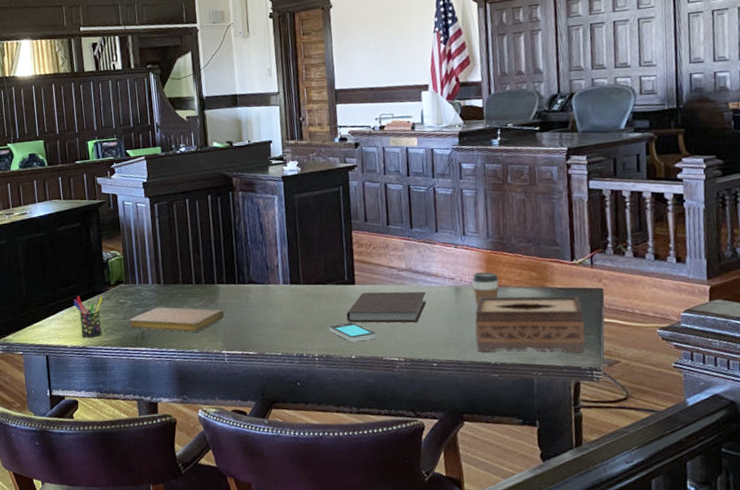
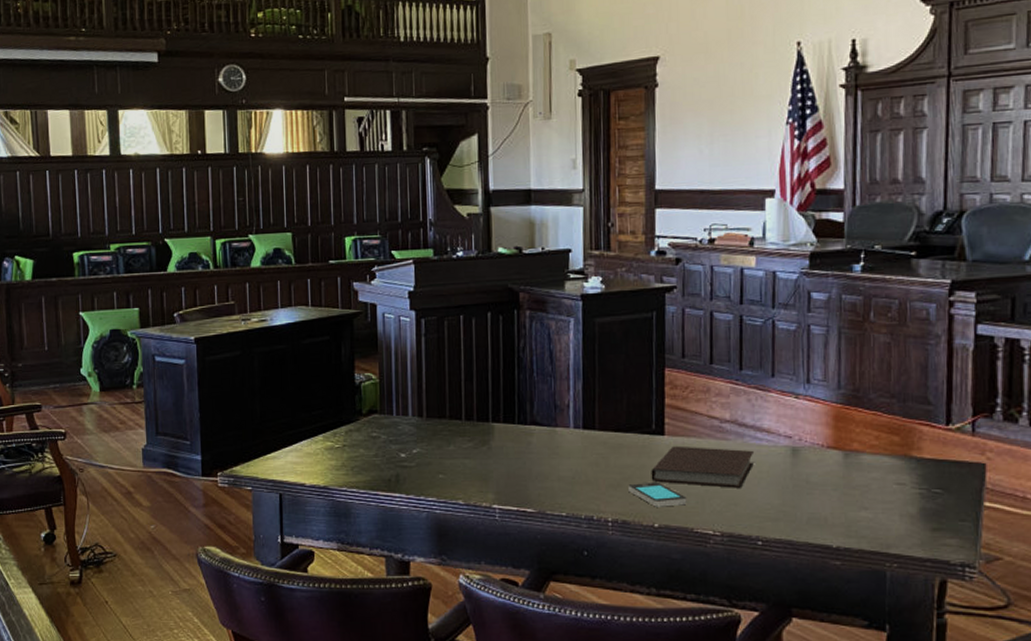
pen holder: present [73,295,103,338] -> none [315,424,352,476]
notebook: present [129,307,224,332] -> none [382,445,498,479]
coffee cup: present [472,272,499,307] -> none [815,431,849,474]
tissue box: present [474,296,585,353] -> none [814,462,958,544]

